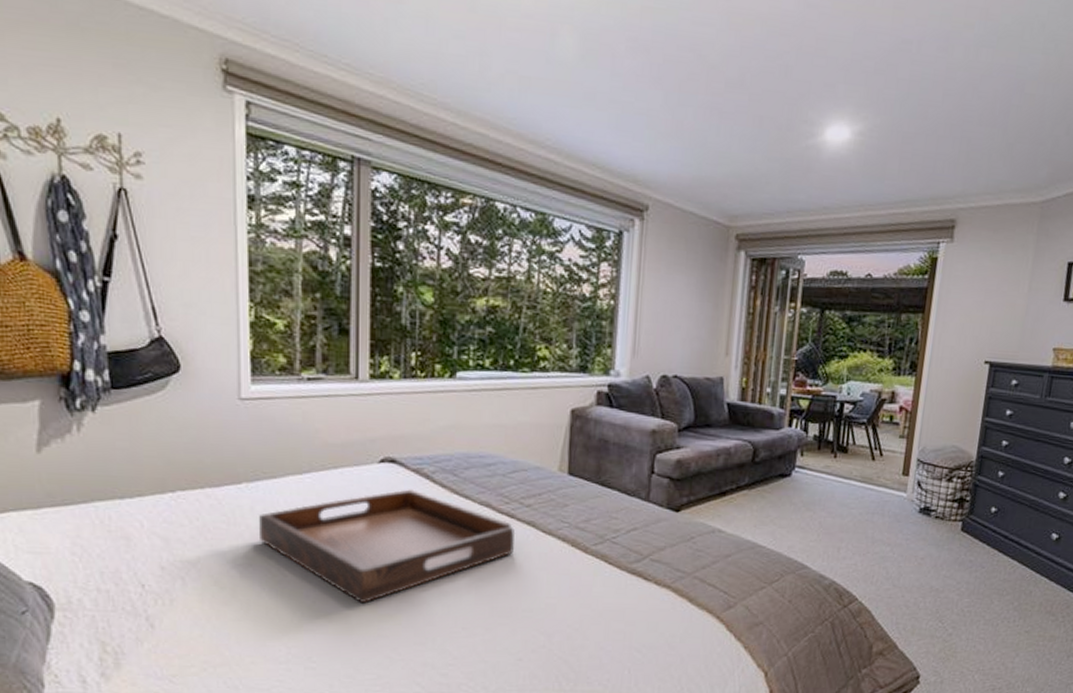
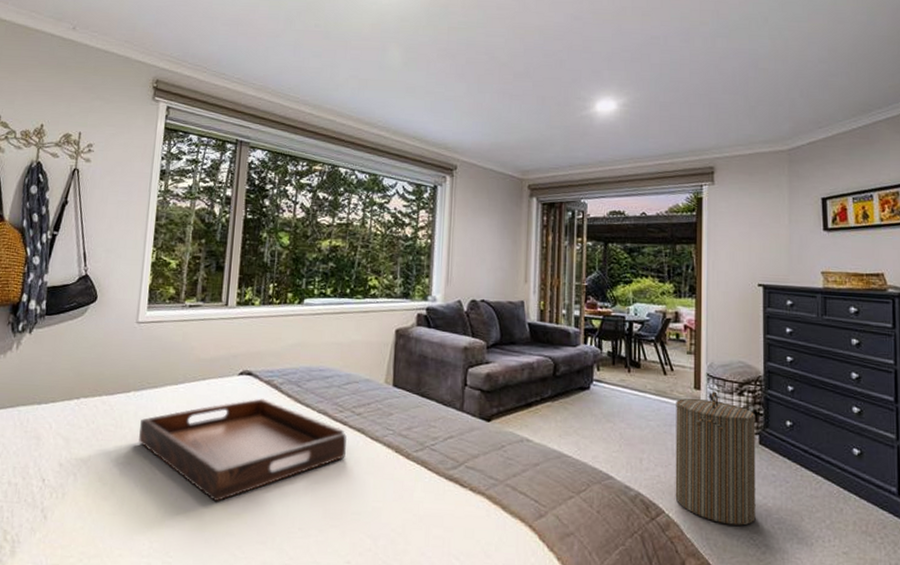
laundry hamper: none [870,477,962,610] -> present [675,391,756,526]

